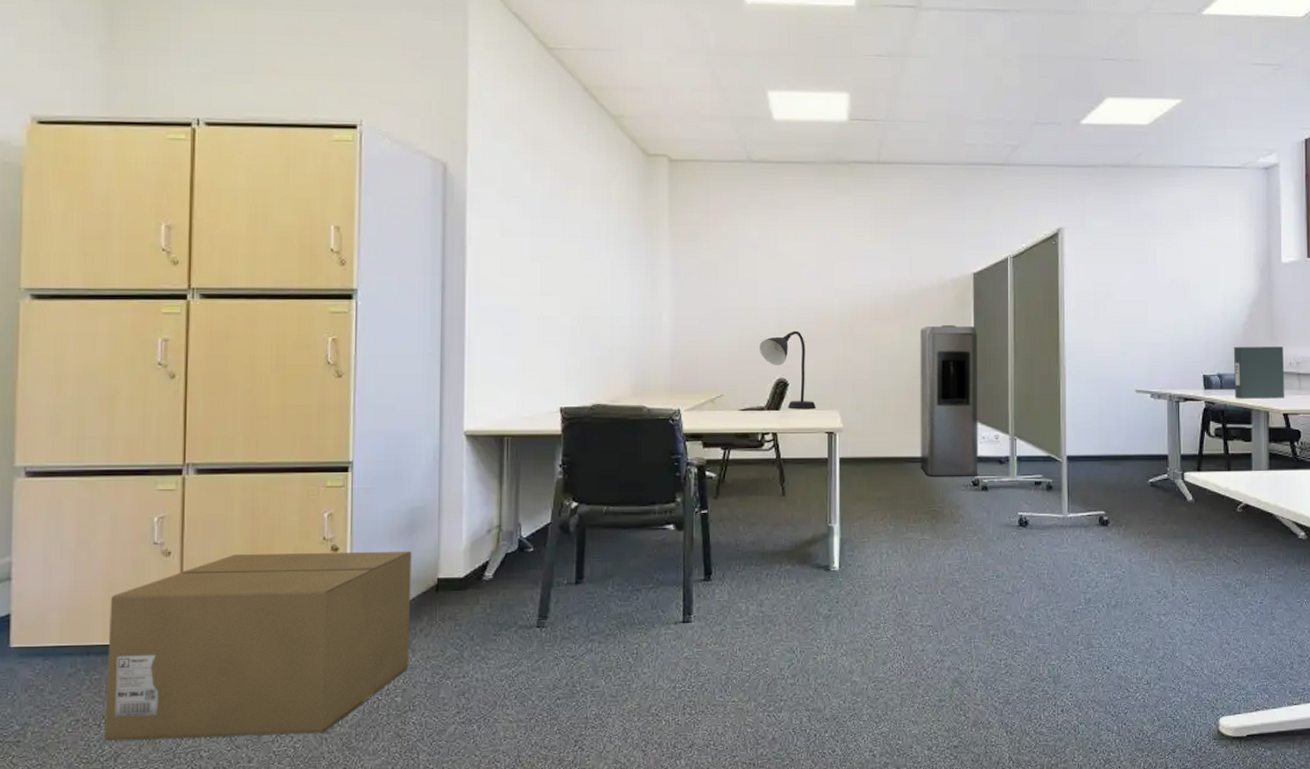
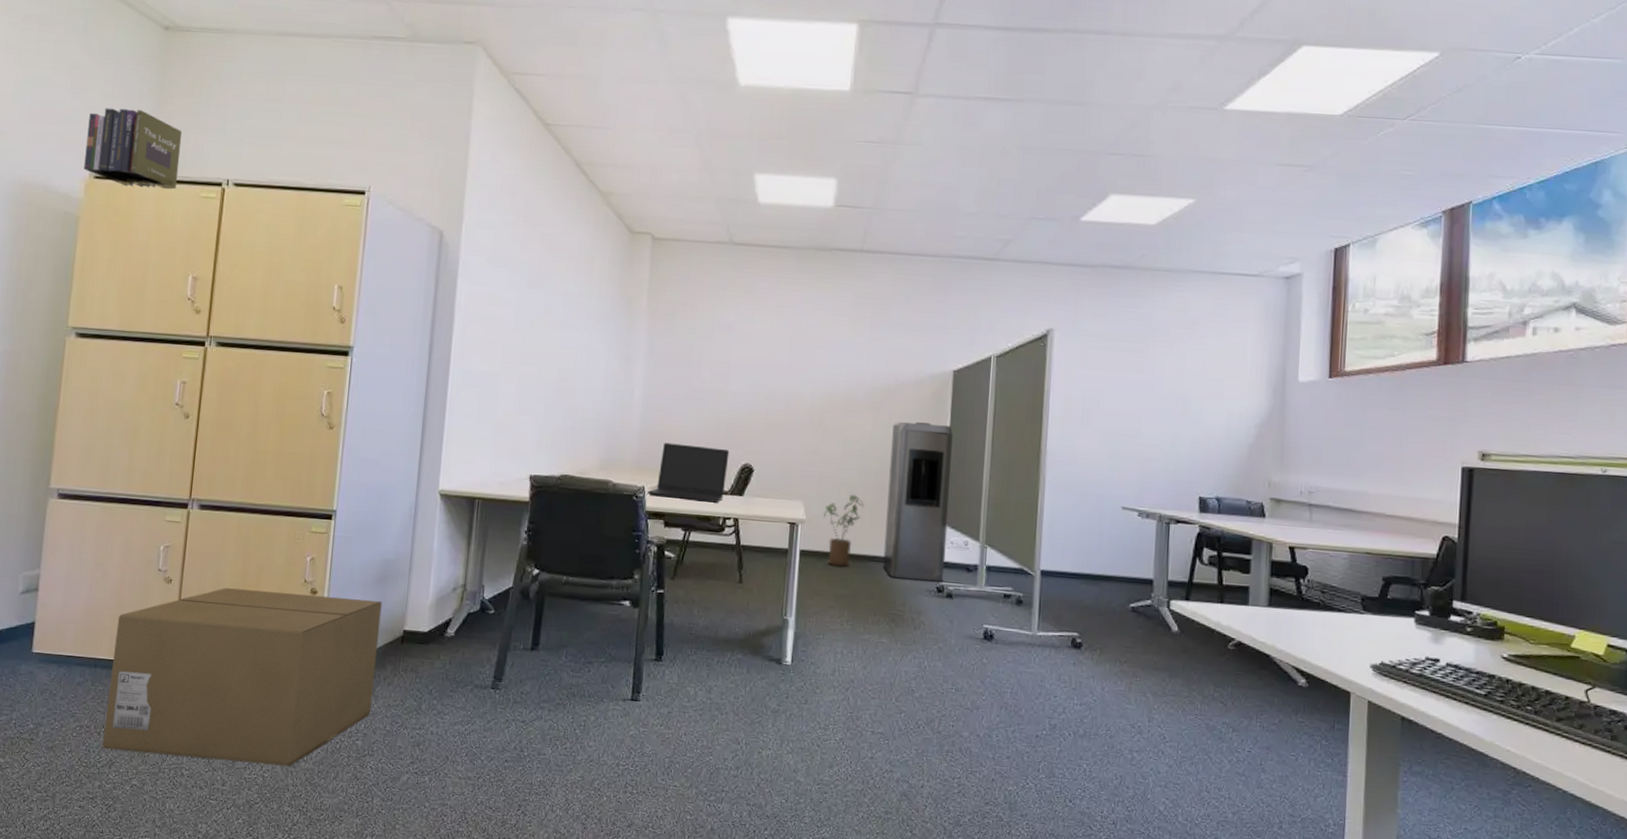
books: none [24,45,140,132] -> present [84,108,183,190]
laptop: none [684,364,763,419] -> present [647,442,730,503]
desk lamp: present [760,330,816,409] -> none [727,416,780,498]
house plant: none [860,400,898,471] -> present [823,494,864,568]
binder: present [1233,346,1285,399] -> none [1234,468,1294,530]

